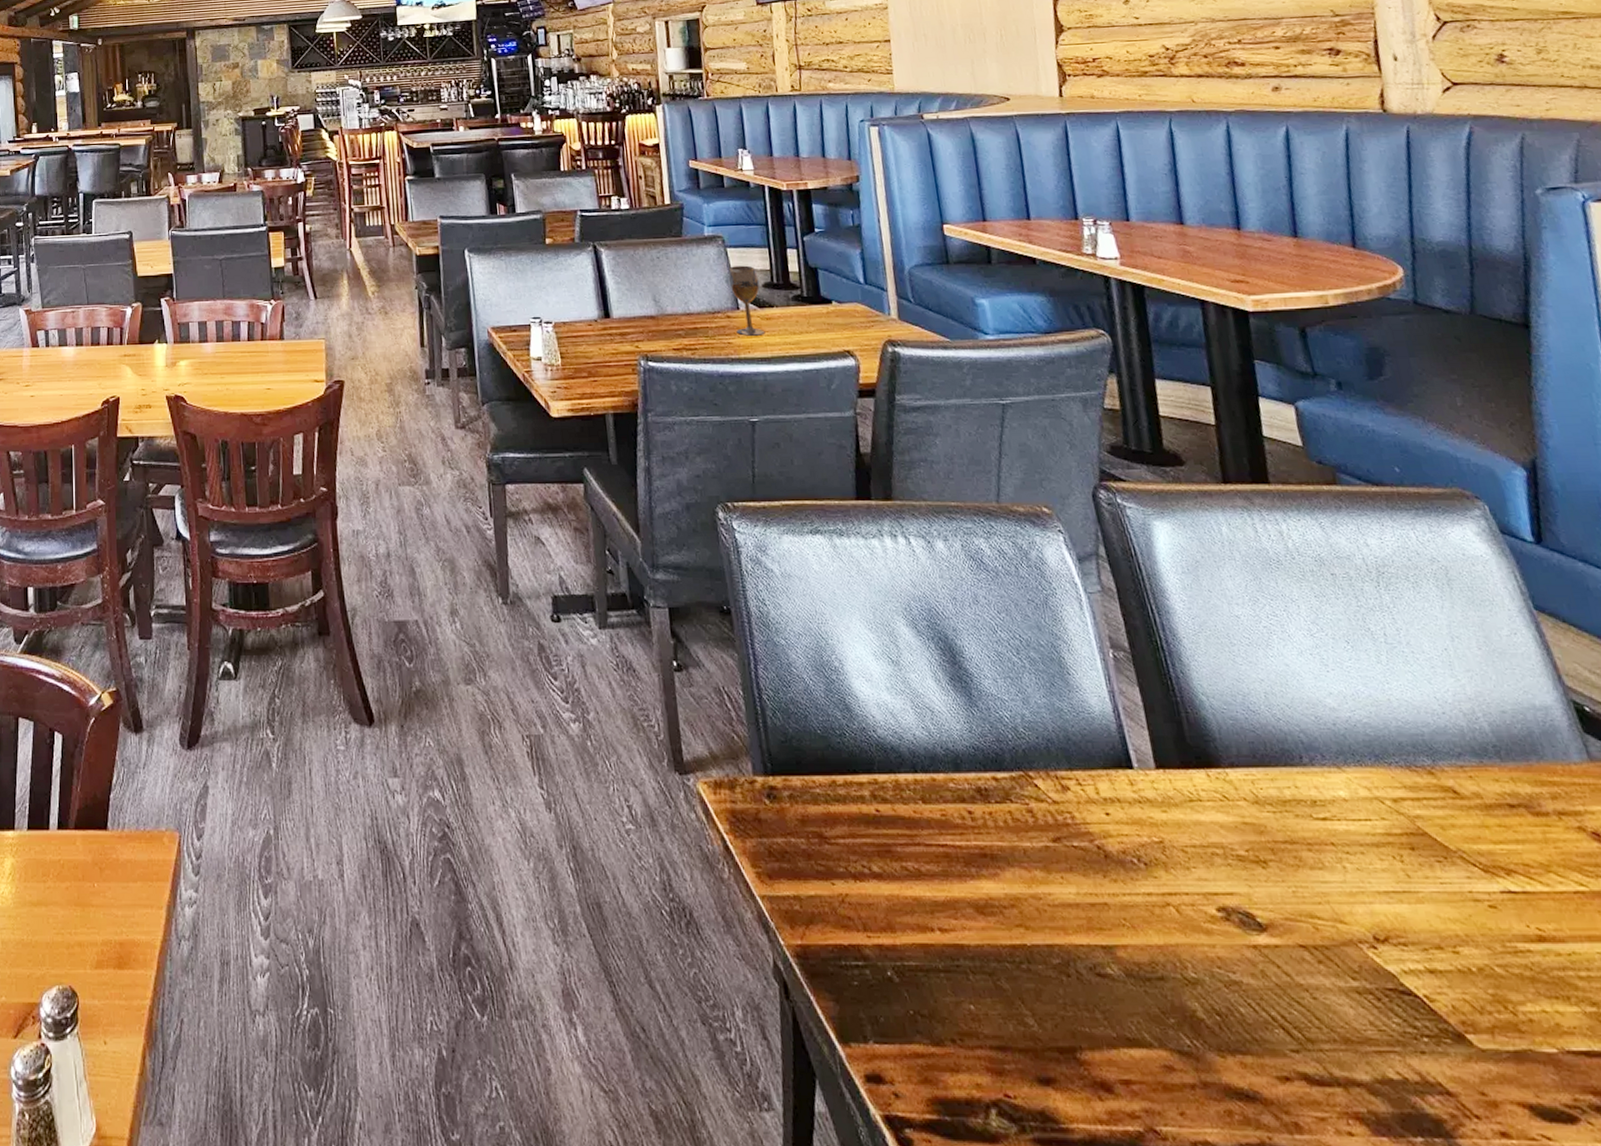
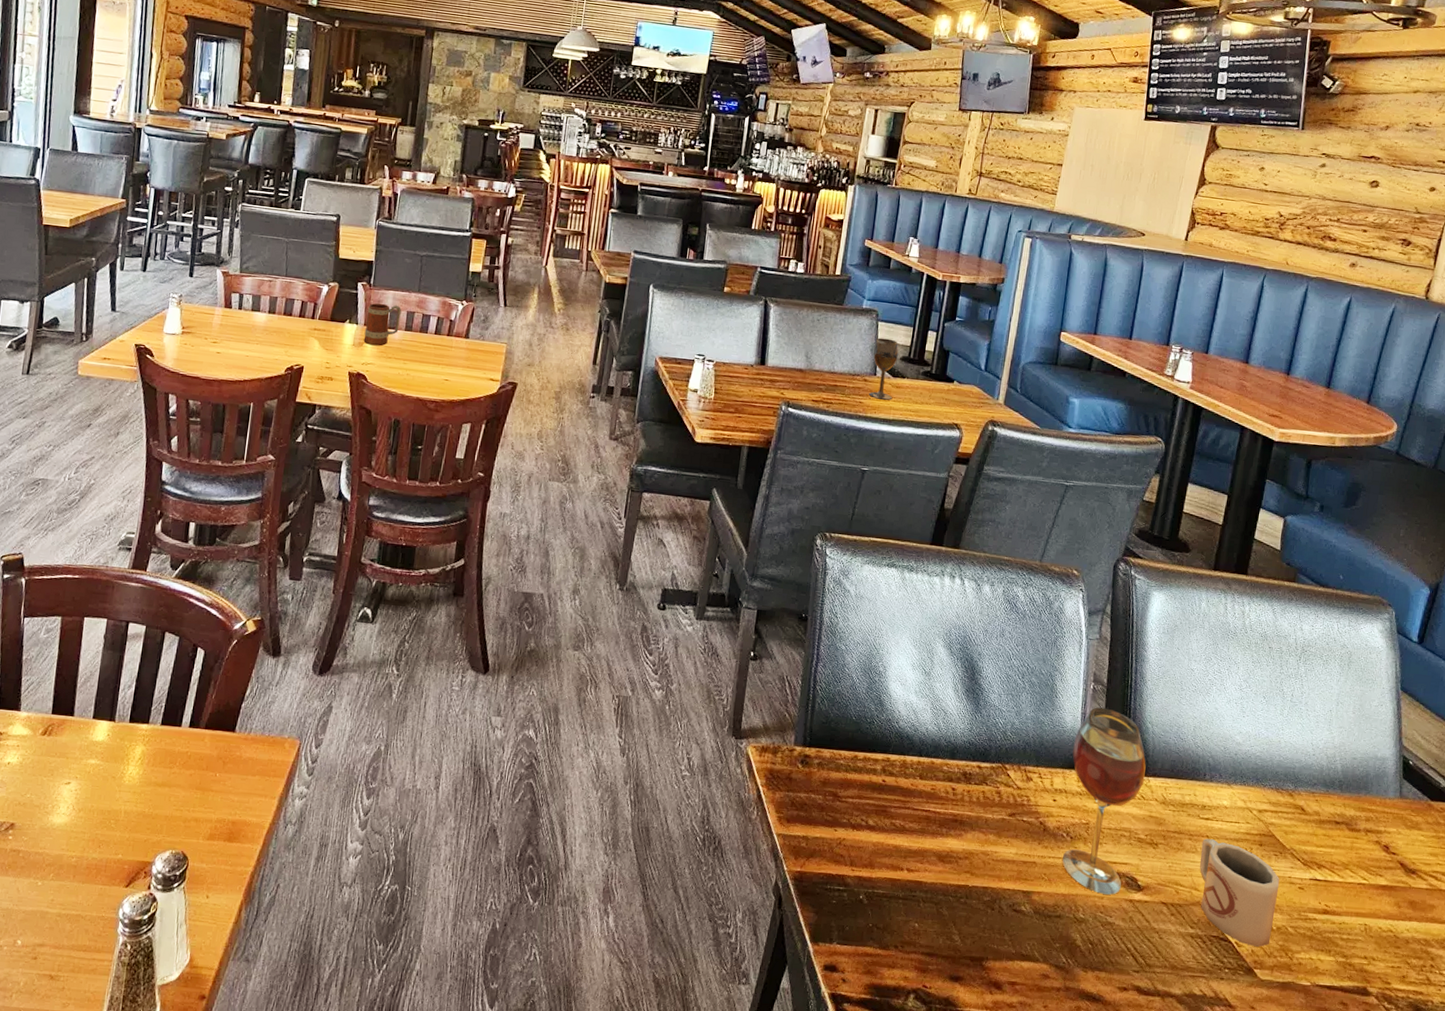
beer mug: none [175,316,210,364] -> present [363,303,401,347]
wineglass: none [1108,681,1236,941] -> present [1062,707,1146,895]
cup: none [1327,847,1475,1001] -> present [1199,838,1280,948]

